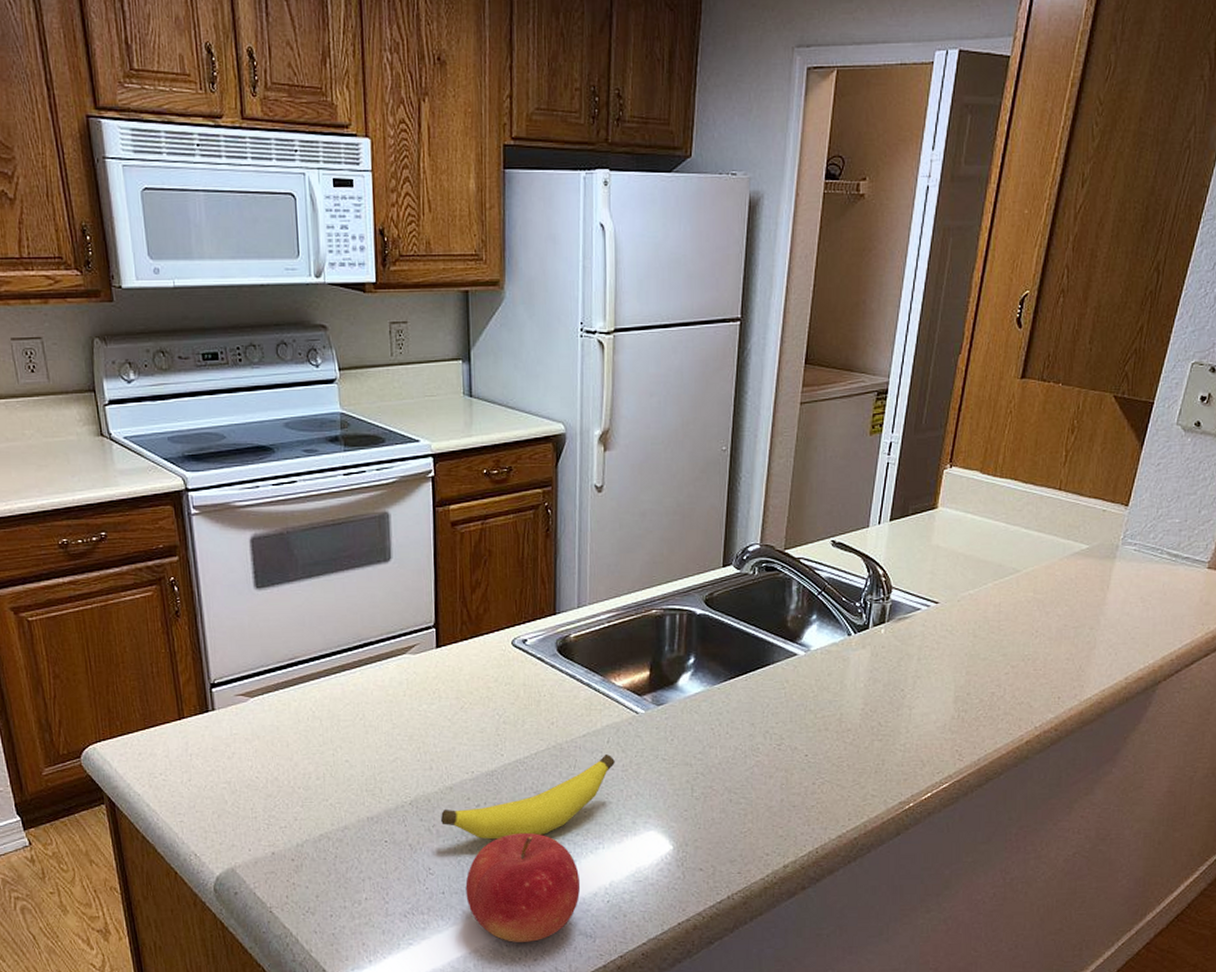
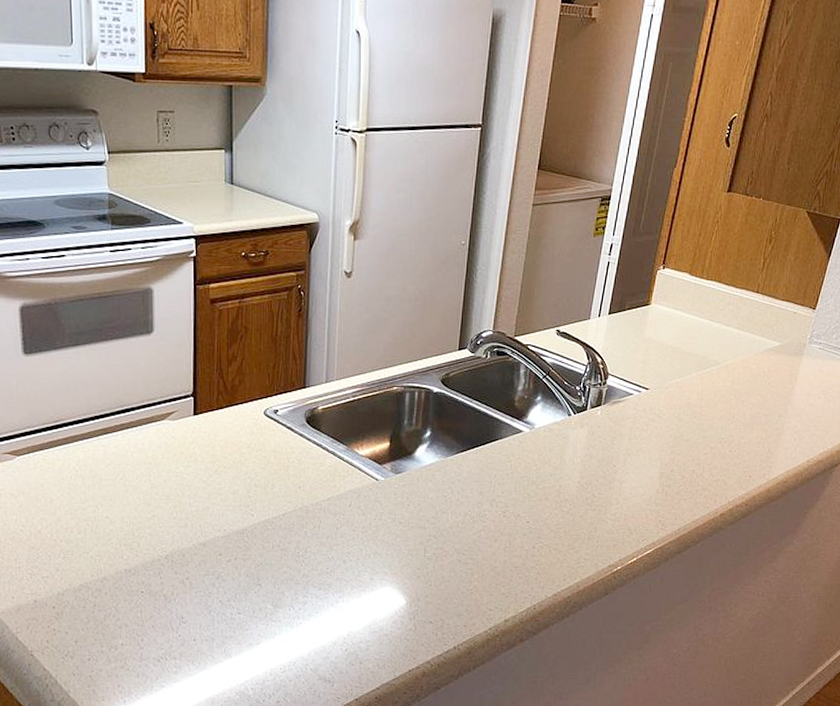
banana: present [441,755,615,840] -> none [194,517,356,592]
fruit: present [465,832,581,942] -> none [215,586,321,686]

